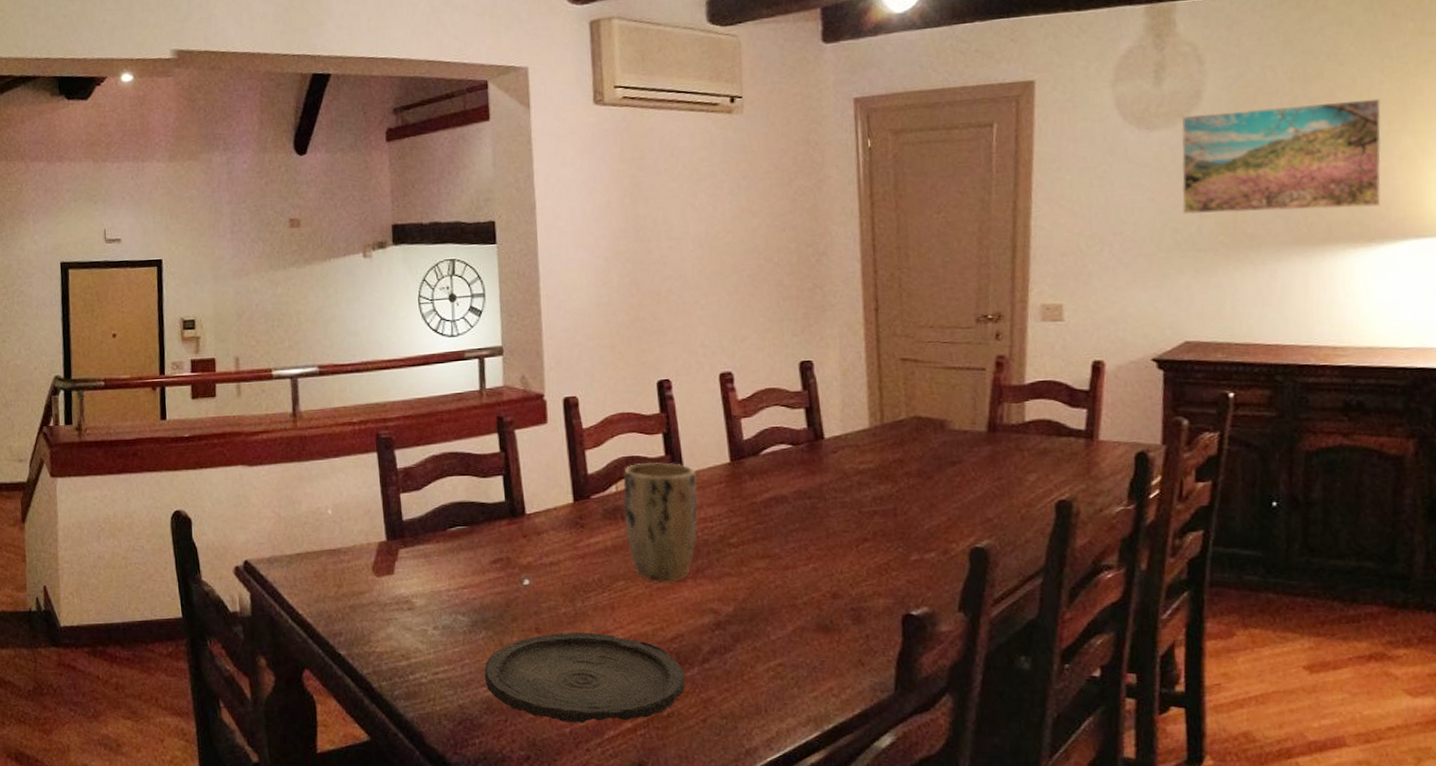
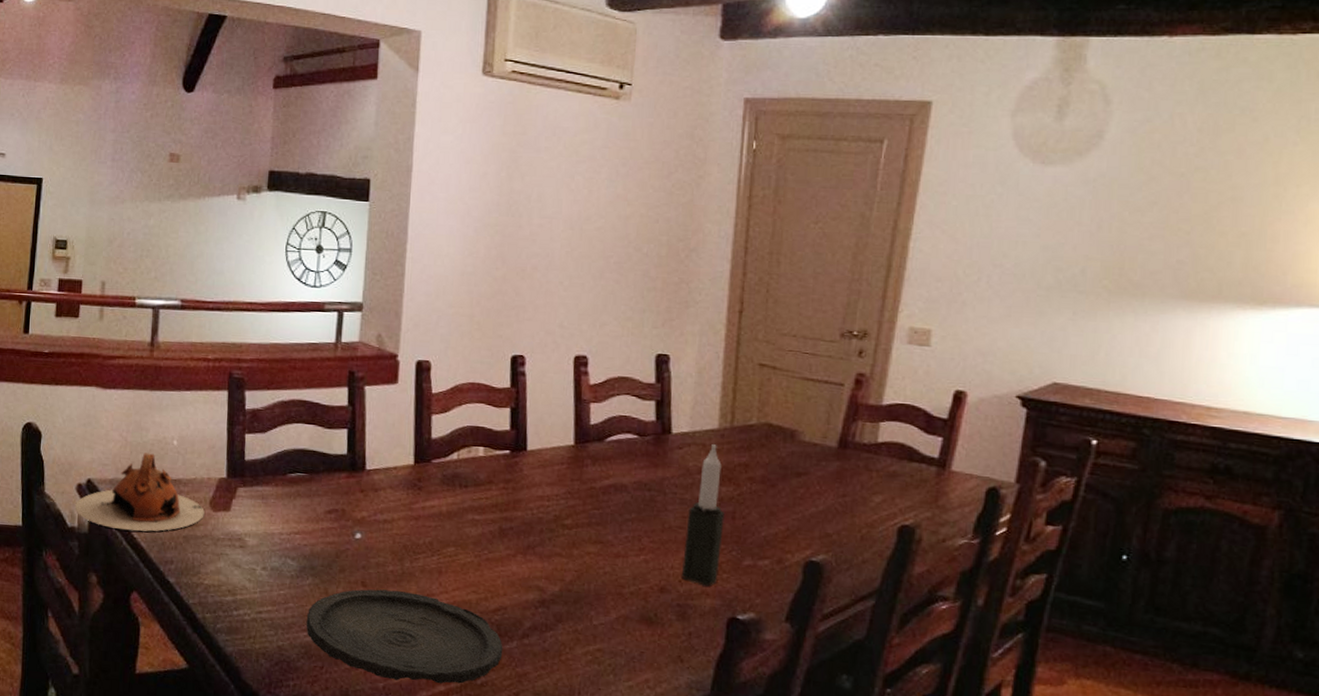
teapot: none [234,526,368,608] -> present [74,453,205,532]
plant pot: present [622,462,698,583] -> none [461,434,539,555]
candle: none [850,444,888,586] -> present [682,444,725,586]
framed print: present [1181,98,1382,215] -> none [1068,154,1292,270]

